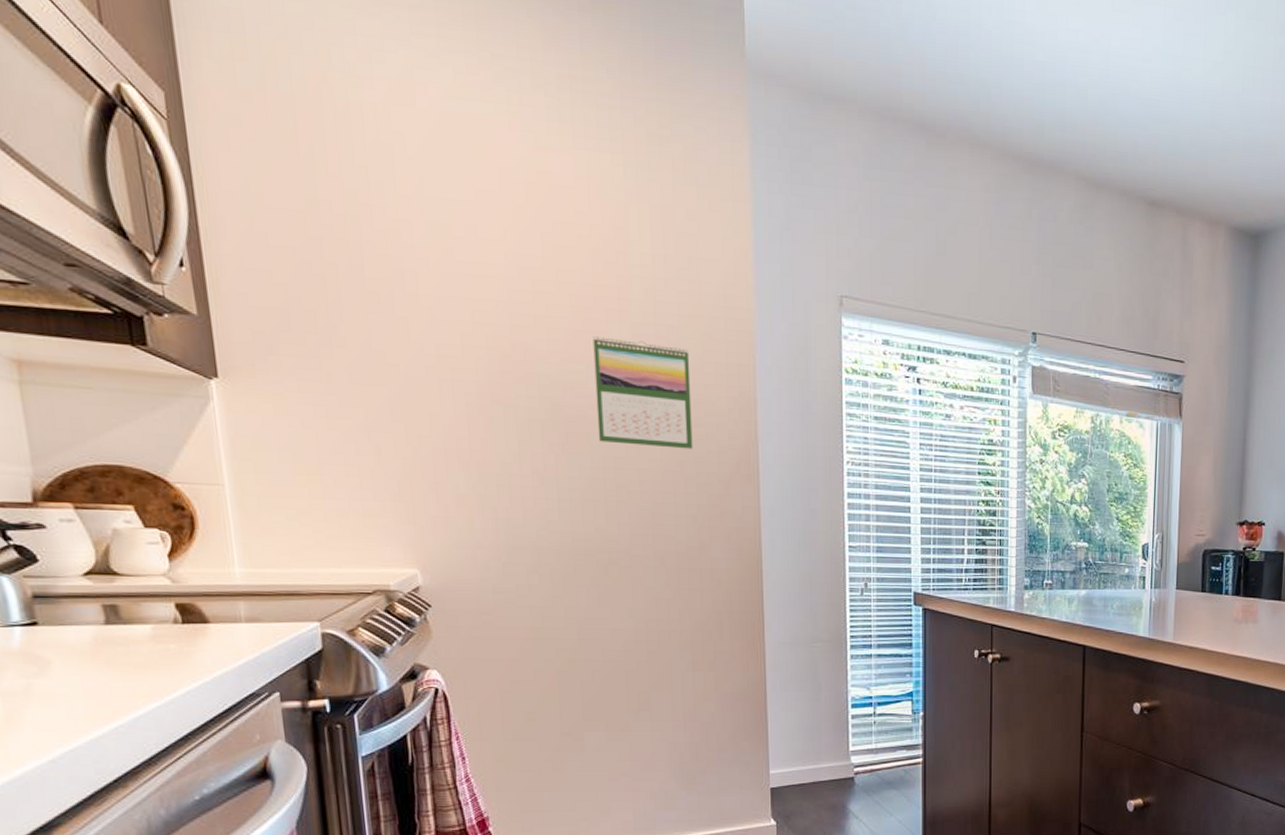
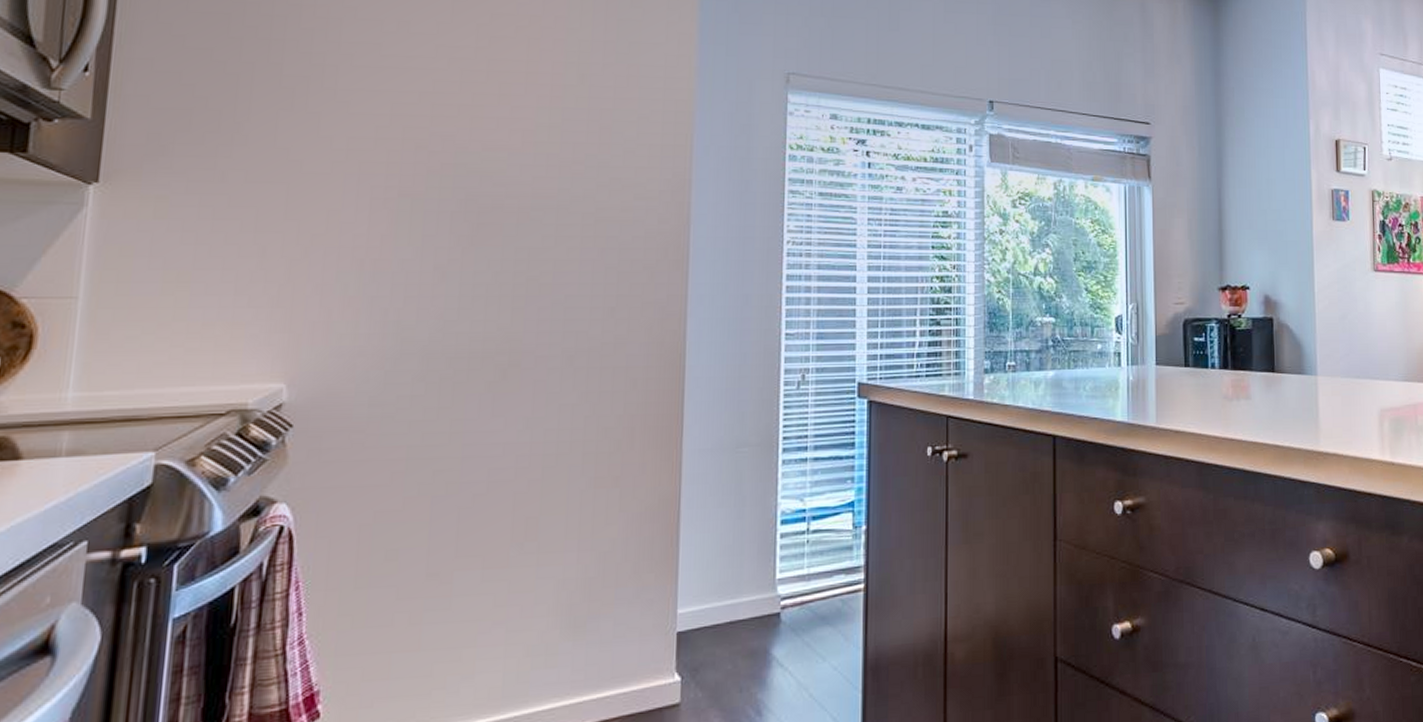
calendar: present [593,336,693,449] -> none [513,123,622,236]

